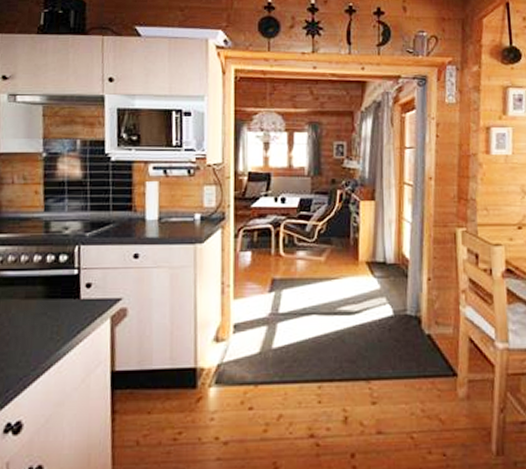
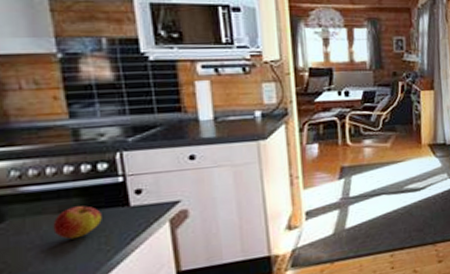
apple: none [19,294,57,325] -> present [53,205,102,240]

